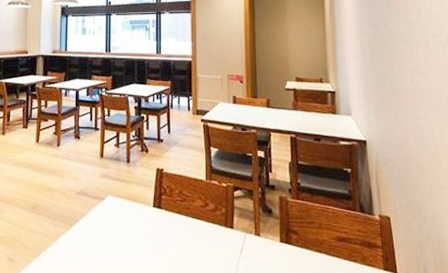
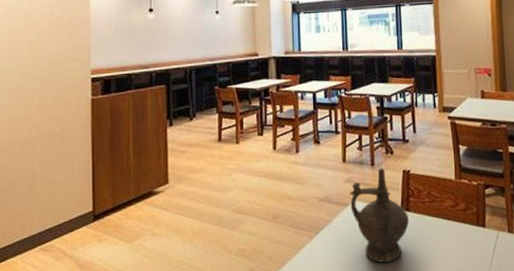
ceremonial vessel: none [105,165,160,258] -> present [350,168,409,263]

